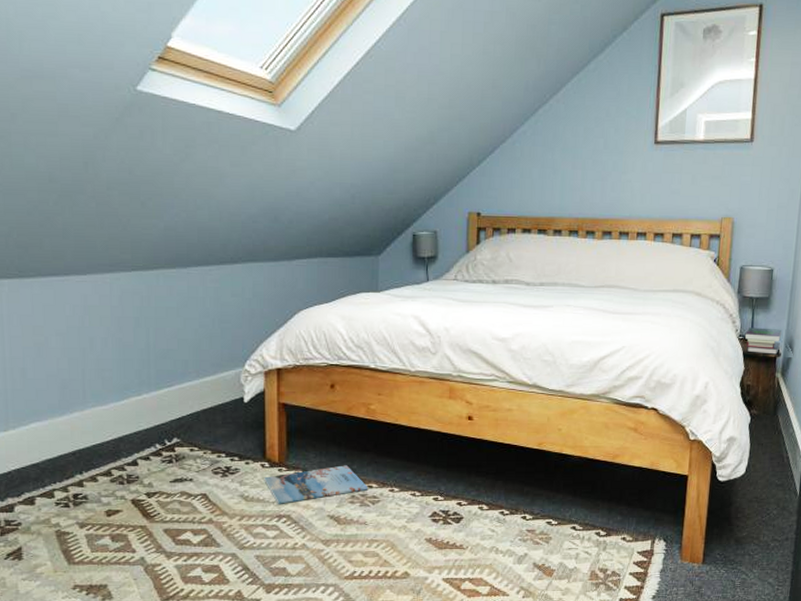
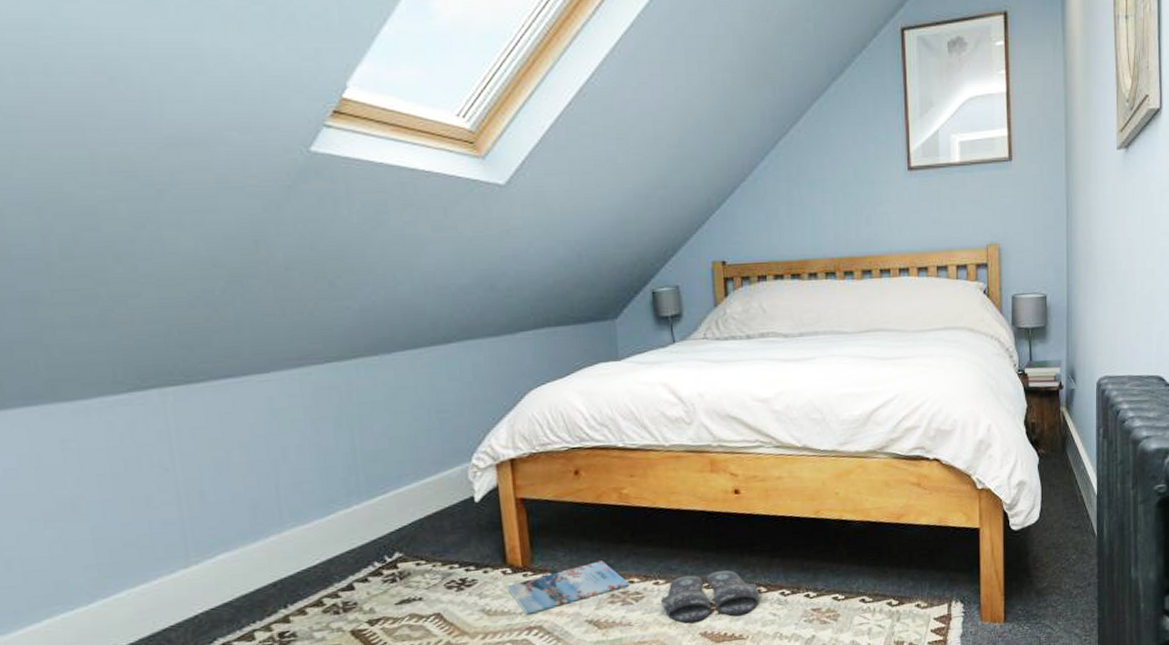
slippers: none [394,486,481,530] -> present [661,570,759,624]

